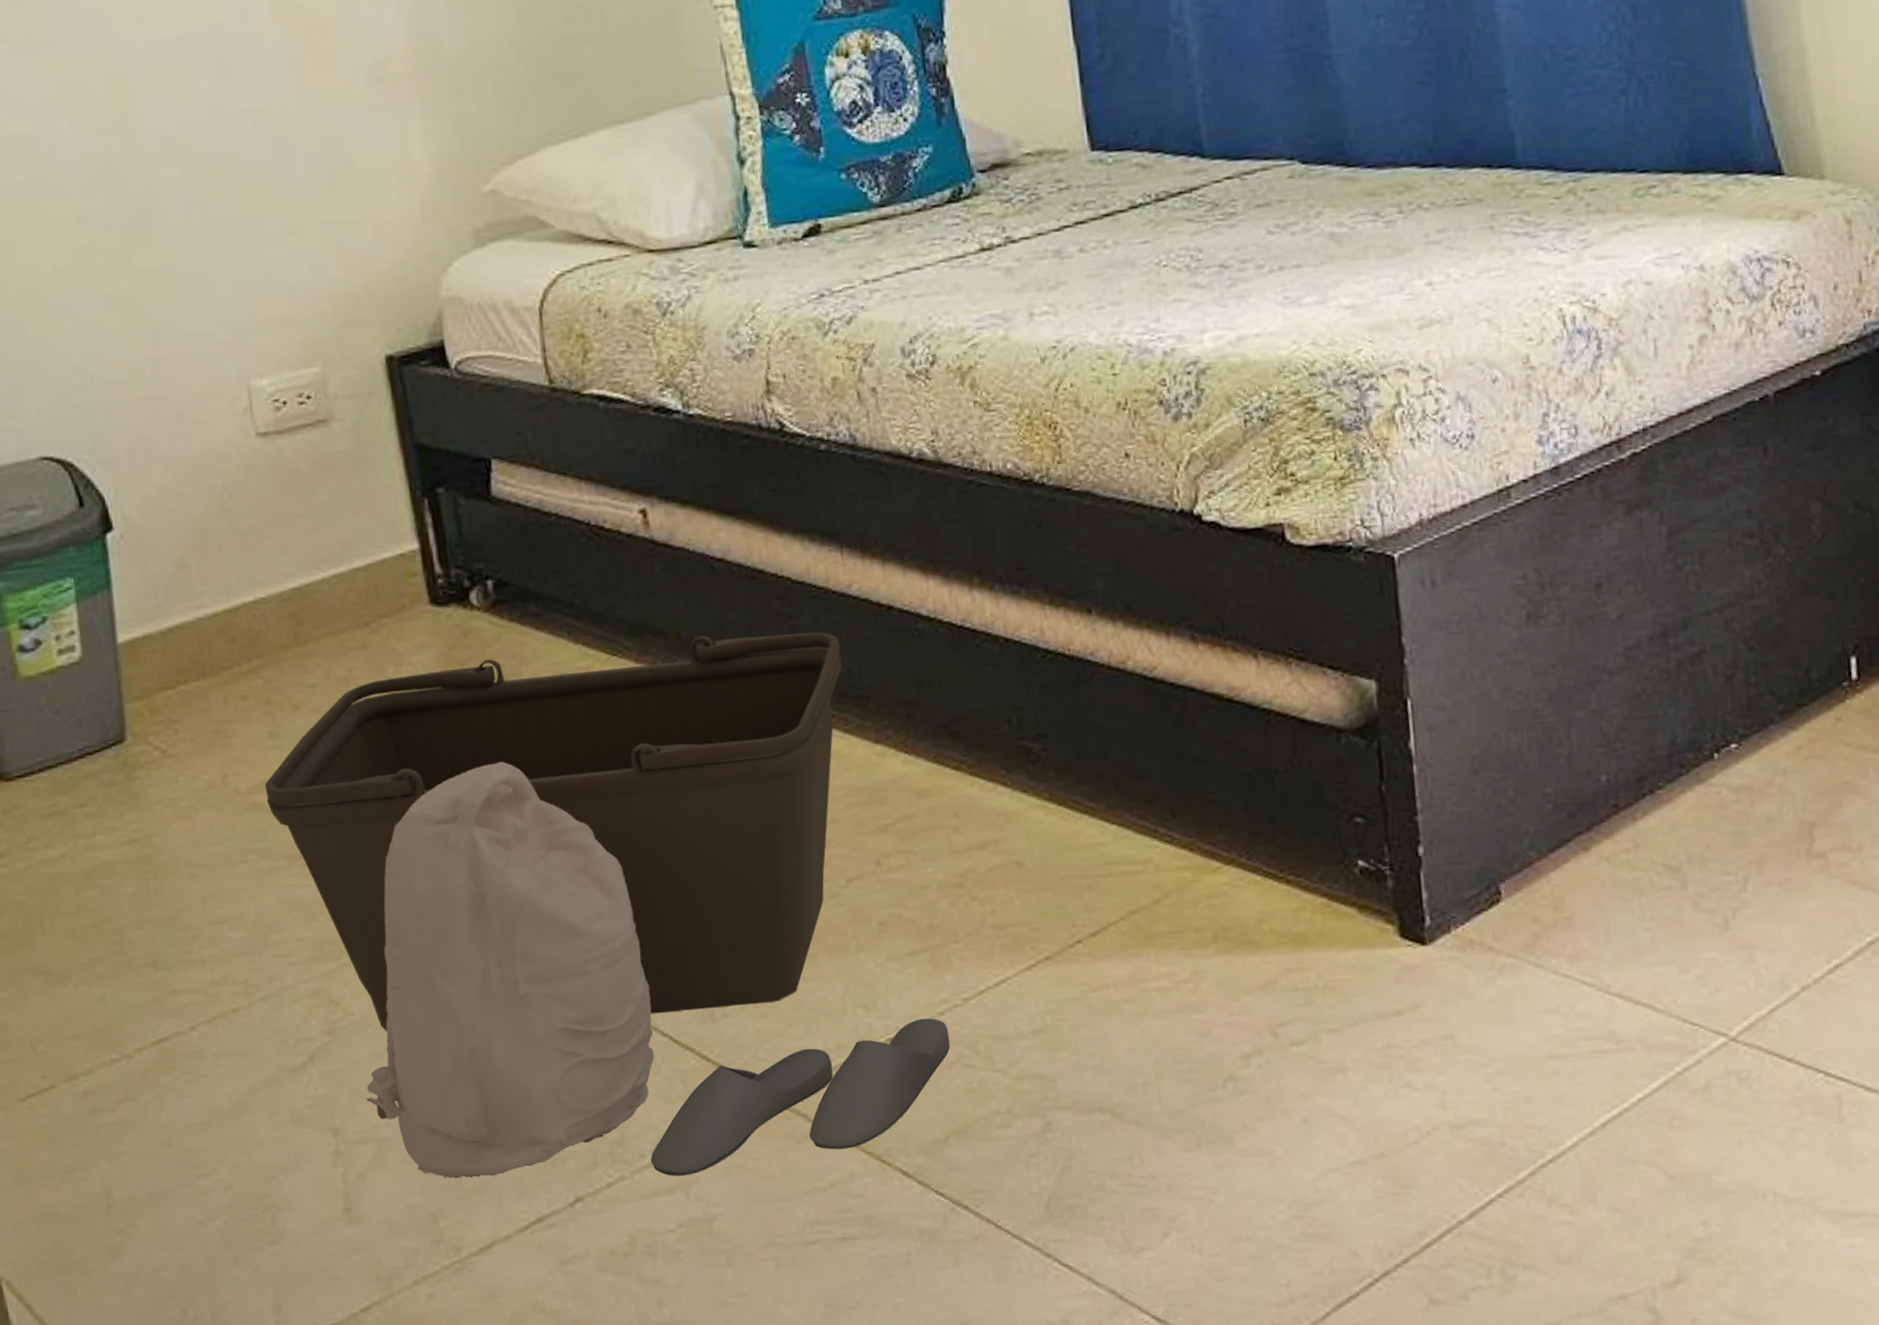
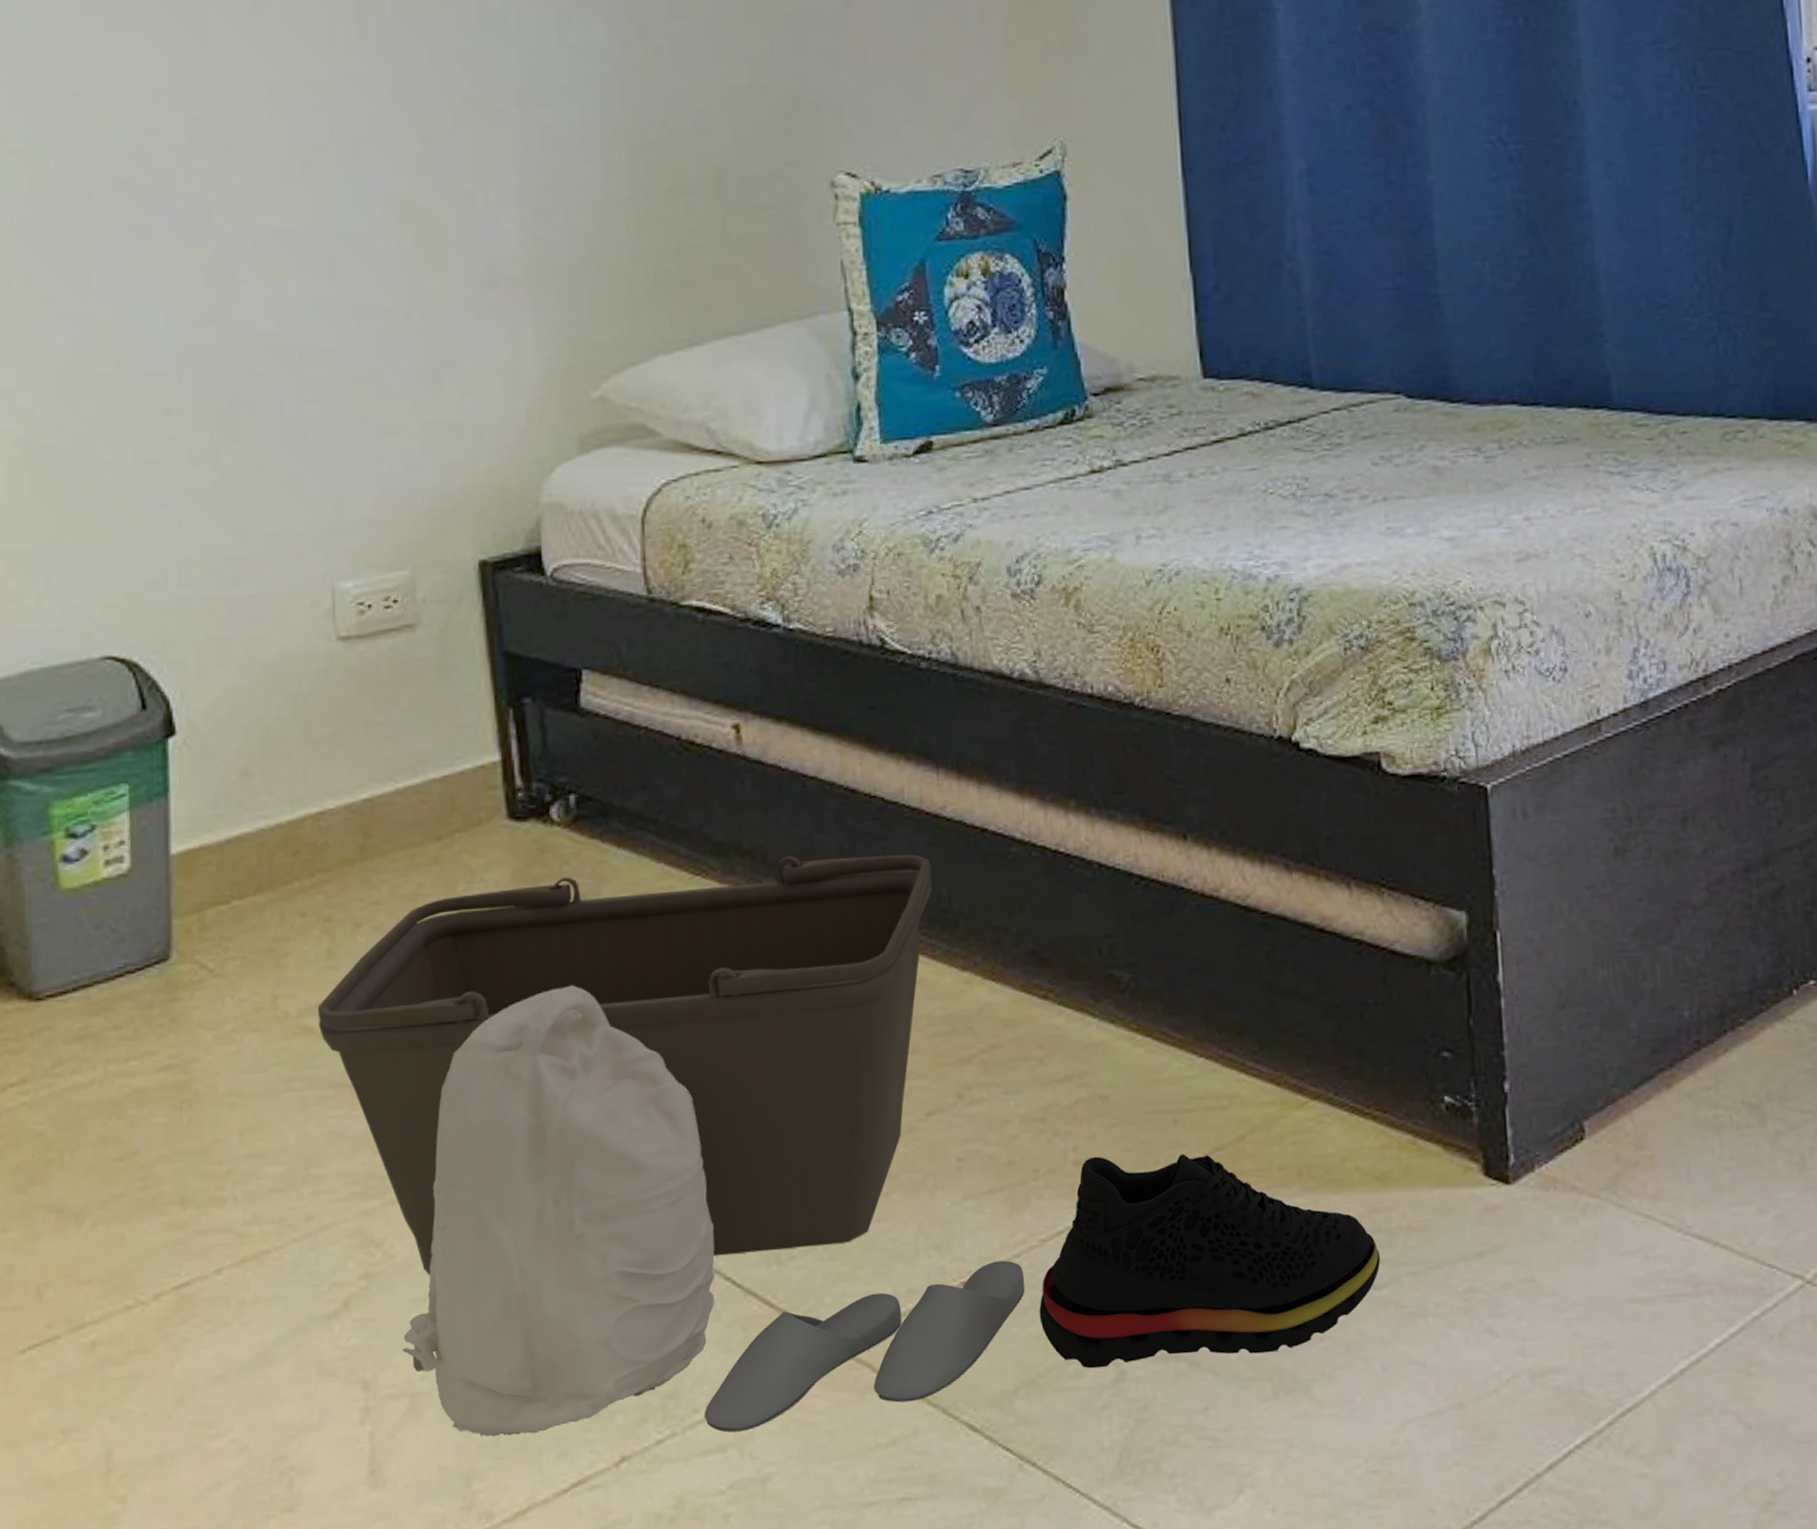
shoe: none [964,917,1298,1119] -> present [1039,1154,1380,1369]

